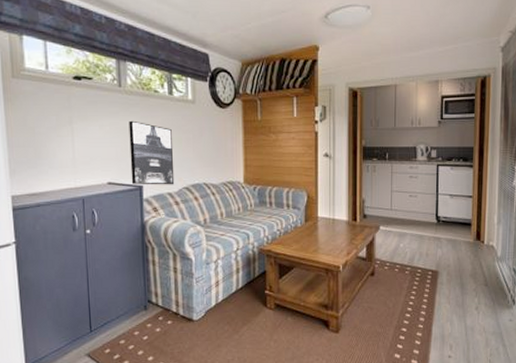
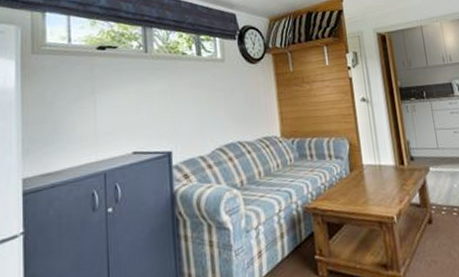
wall art: present [129,120,175,185] -> none [155,84,207,151]

